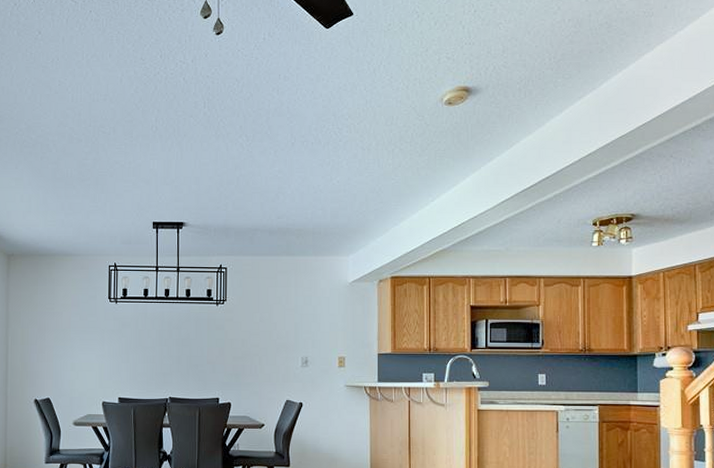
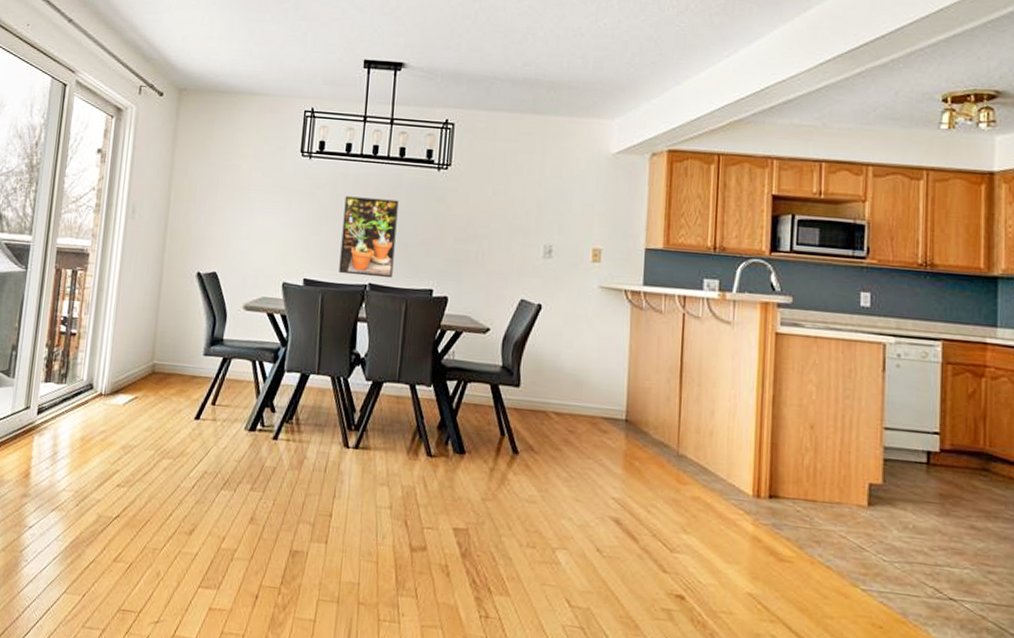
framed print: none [145,331,188,392] -> present [339,196,399,279]

